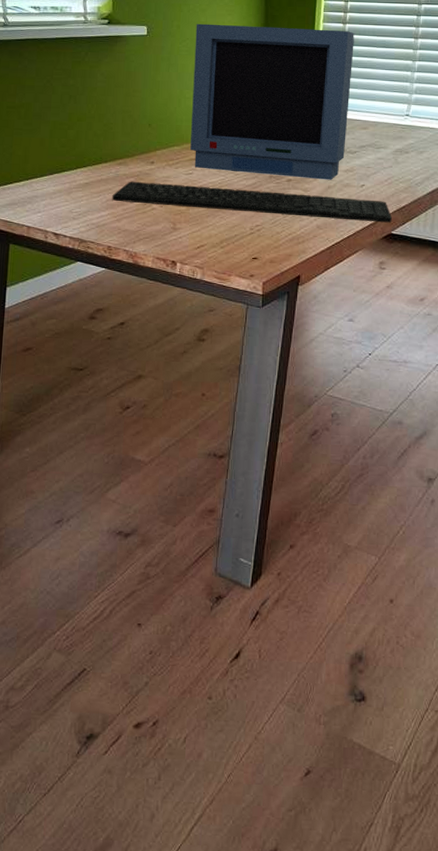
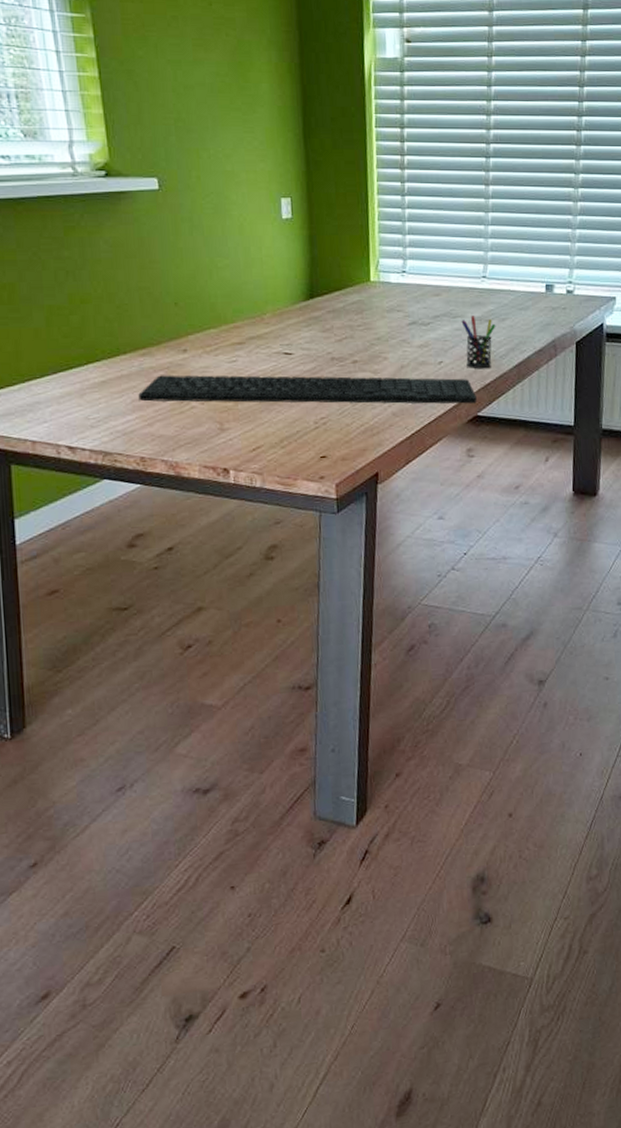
monitor: present [190,23,354,180] -> none [220,173,417,359]
pen holder: none [384,148,415,193] -> present [461,316,496,368]

